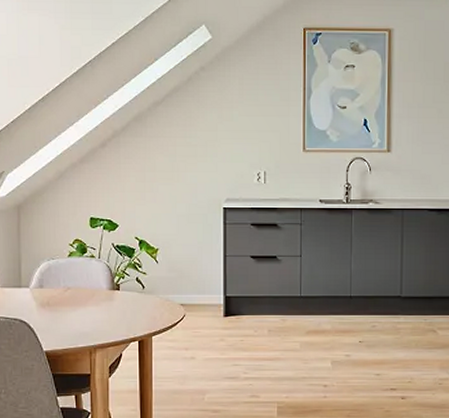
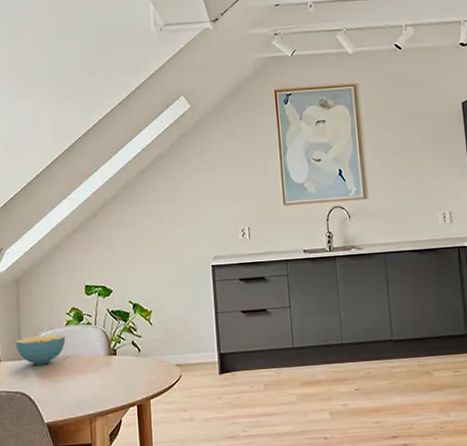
cereal bowl: none [15,265,68,294] -> present [15,334,66,365]

